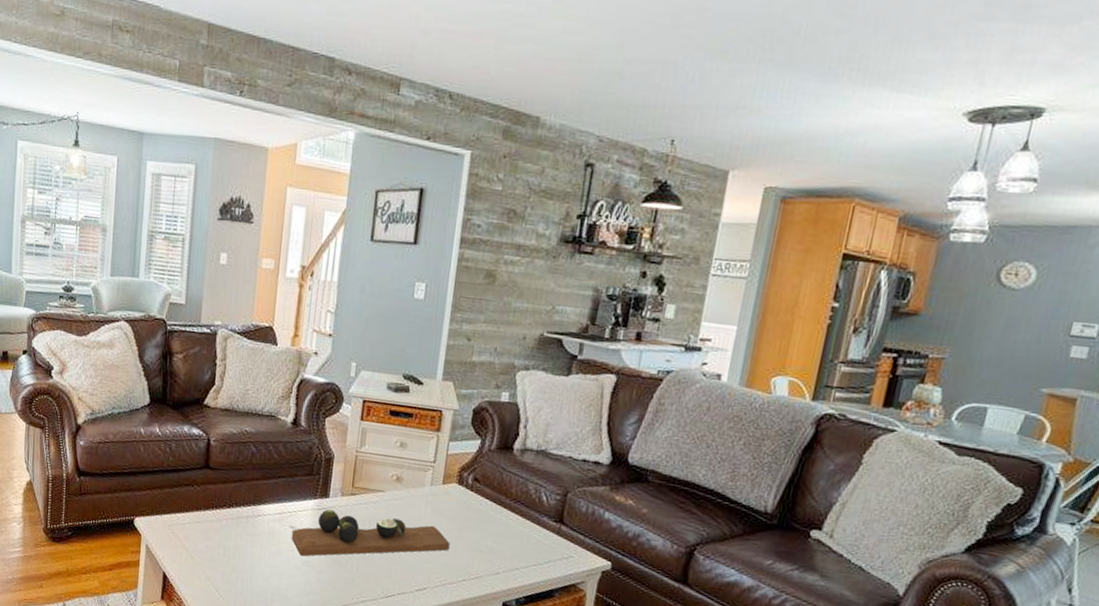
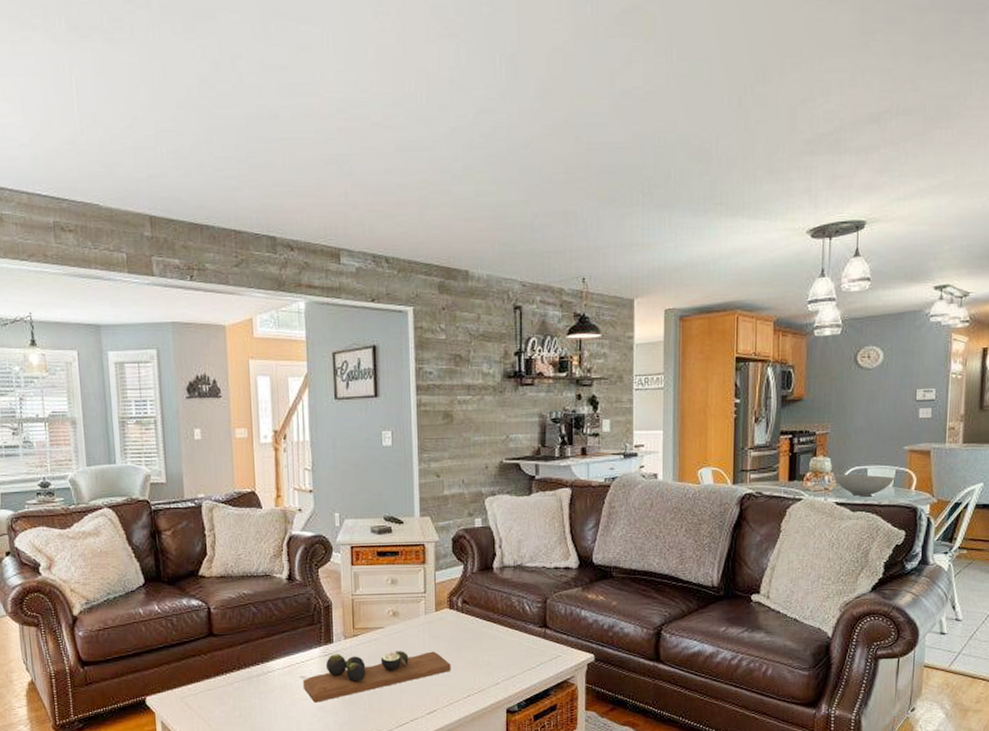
bowl: none [941,408,1021,442] -> present [833,474,894,497]

